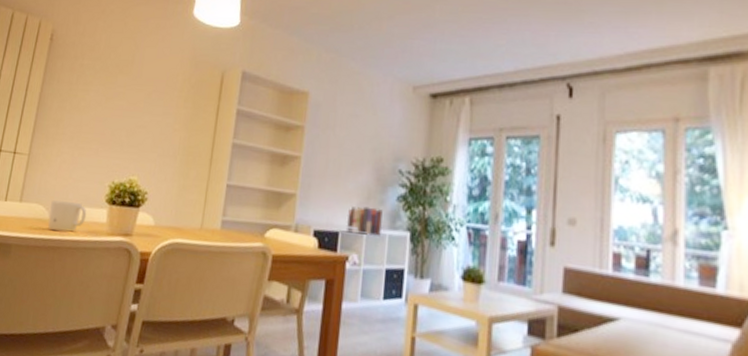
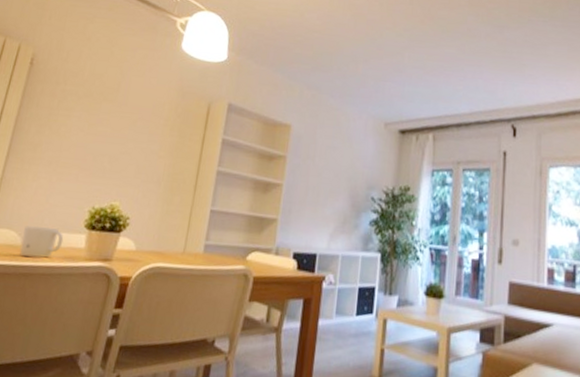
books: present [346,206,383,236] -> none [323,230,357,258]

